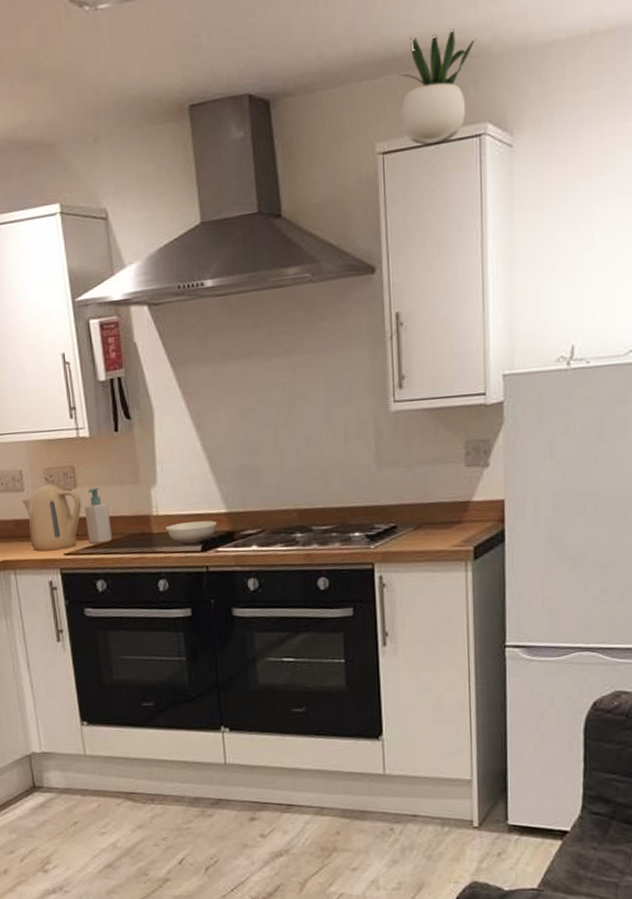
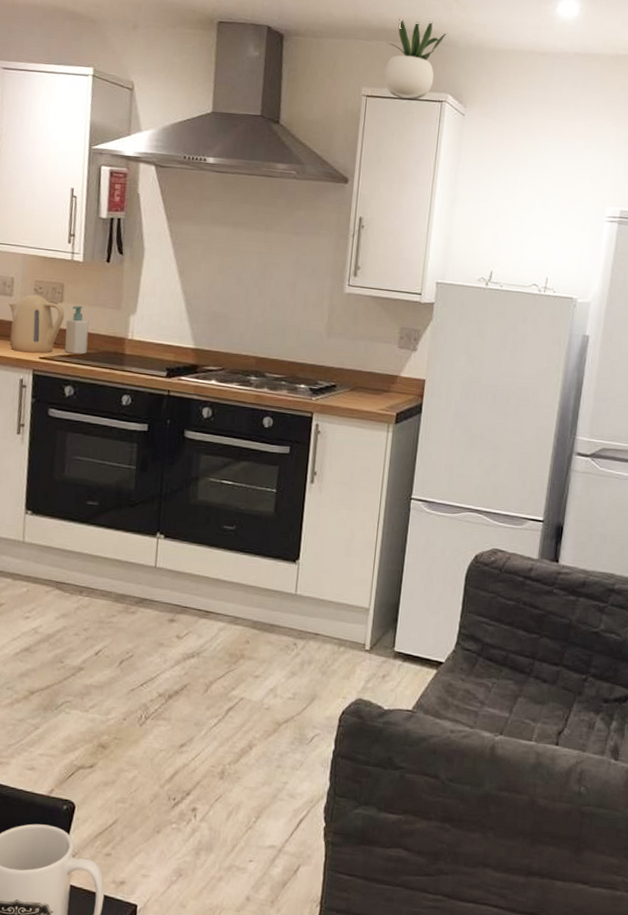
bowl: present [165,520,217,546] -> none [137,349,184,371]

